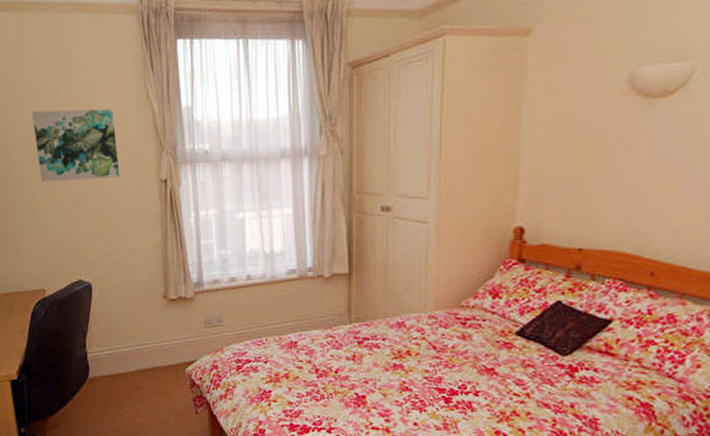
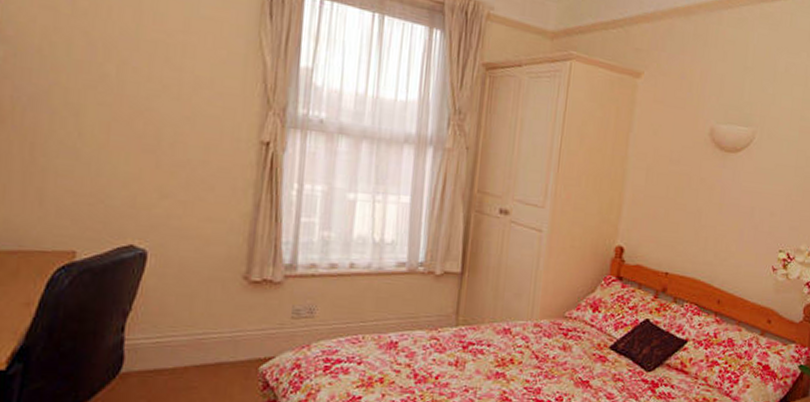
wall art: present [31,108,119,182] -> none [96,29,214,129]

